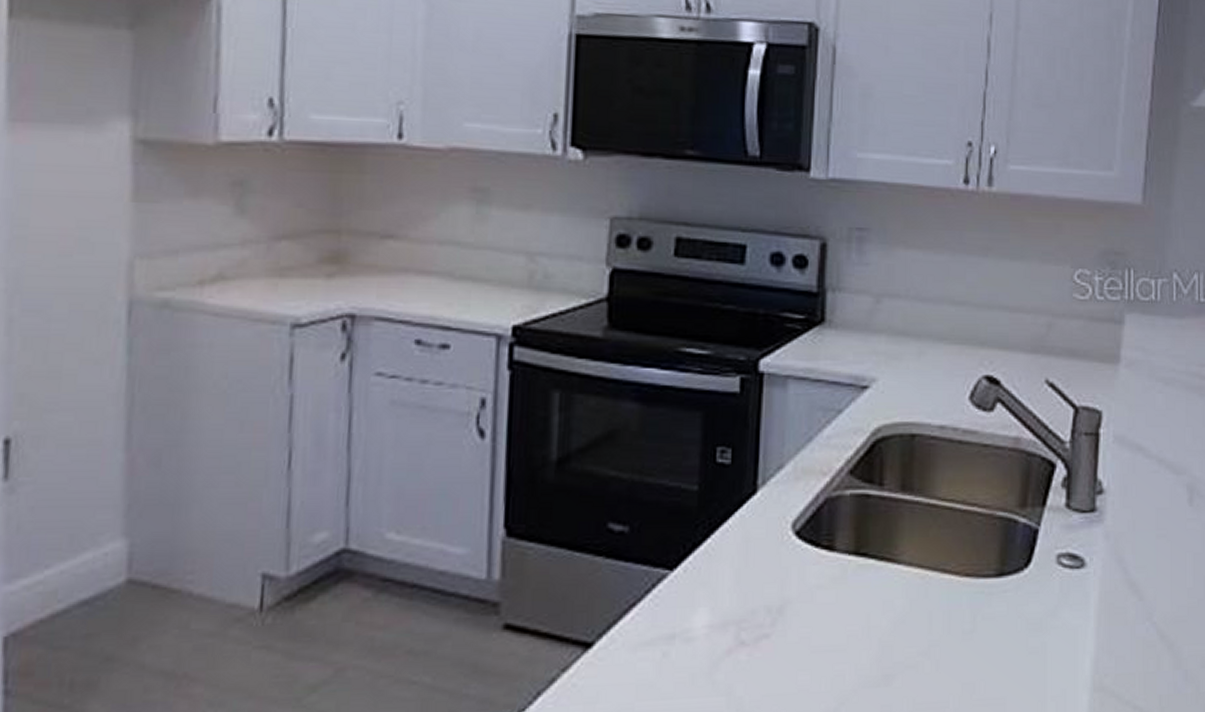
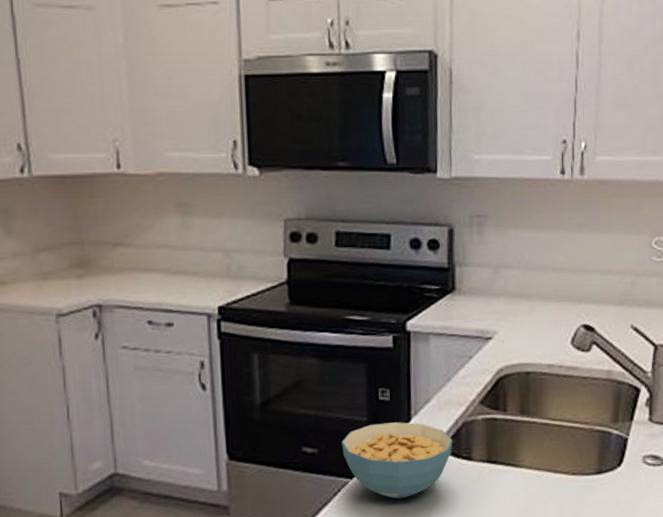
cereal bowl: none [661,494,811,602] -> present [341,422,453,499]

